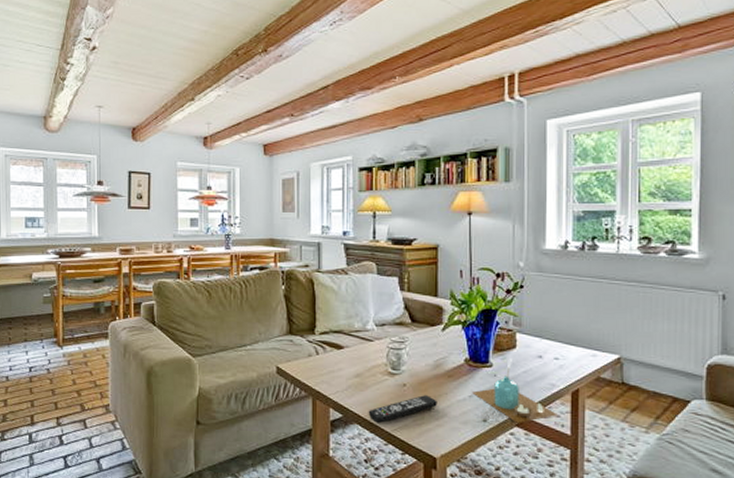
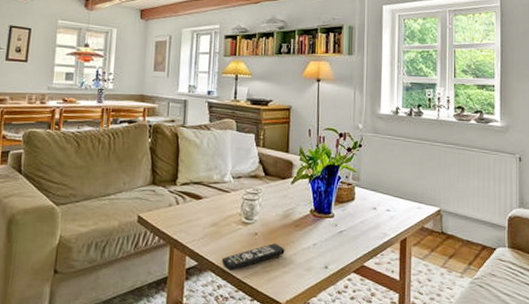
candle: present [472,358,559,423] -> none [316,210,390,269]

